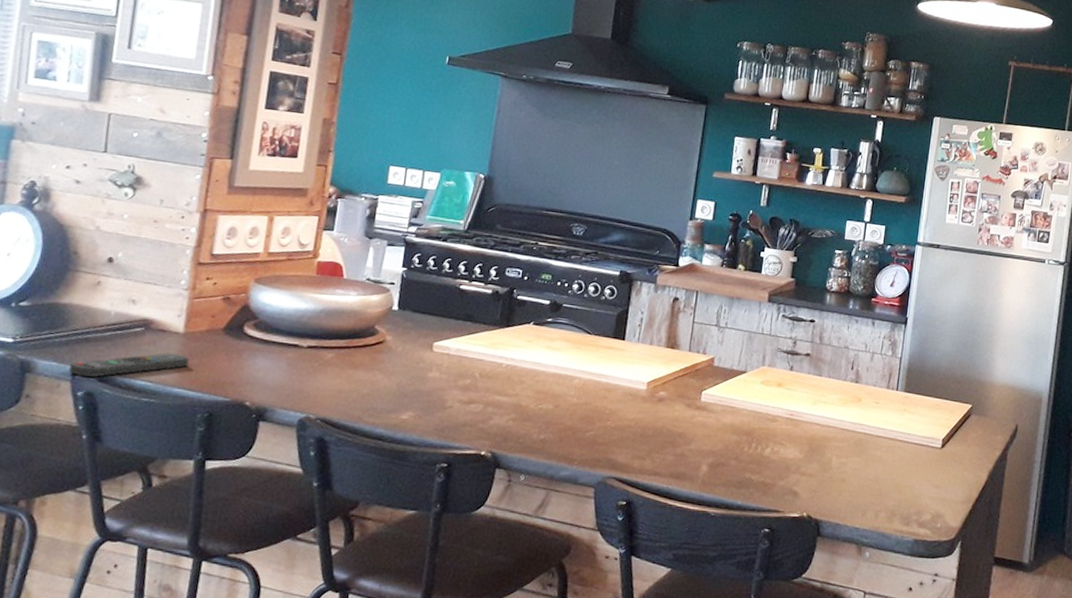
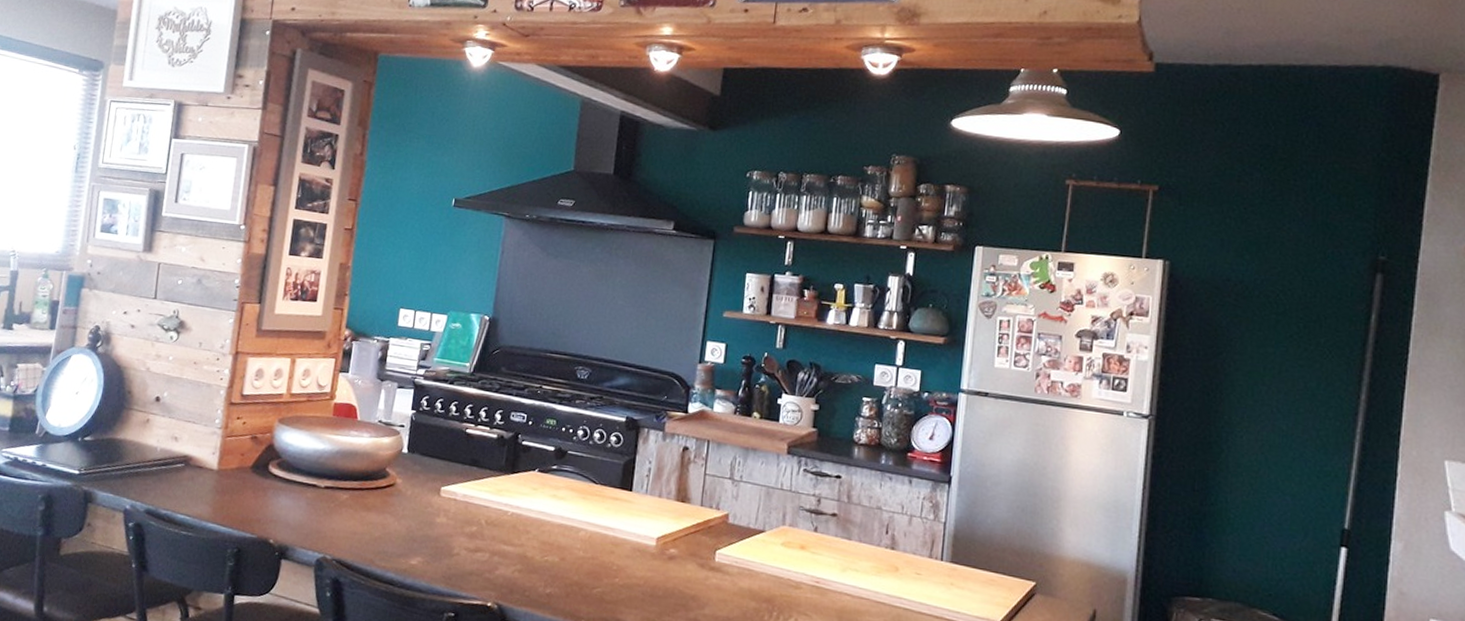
remote control: present [68,353,190,378] -> none [122,488,222,510]

